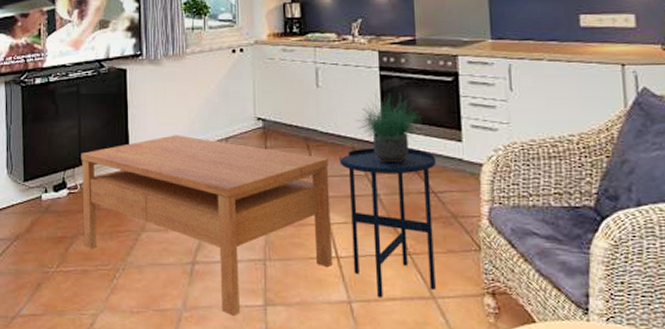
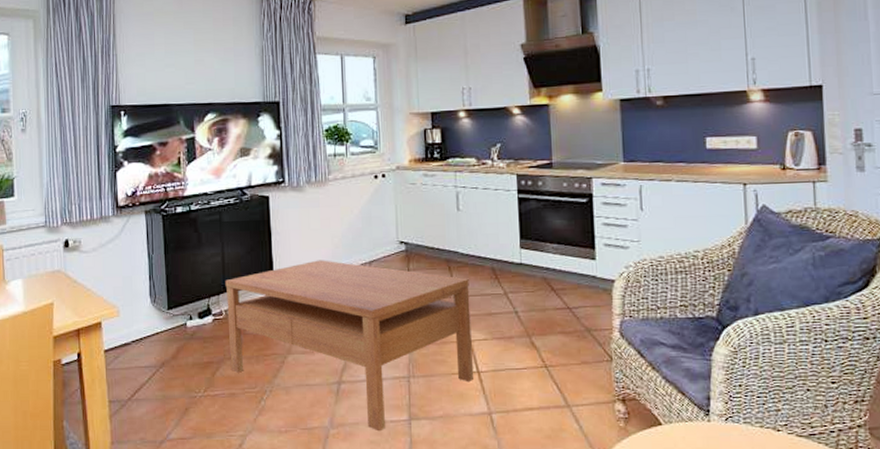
side table: present [339,148,437,299] -> none [479,267,572,409]
potted plant: present [356,93,423,163] -> none [495,214,559,282]

